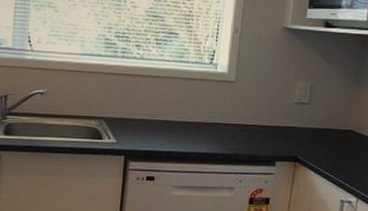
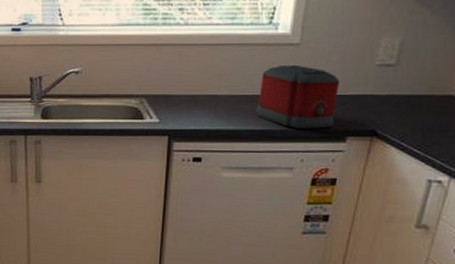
toaster: none [201,98,267,154] -> present [256,64,340,129]

